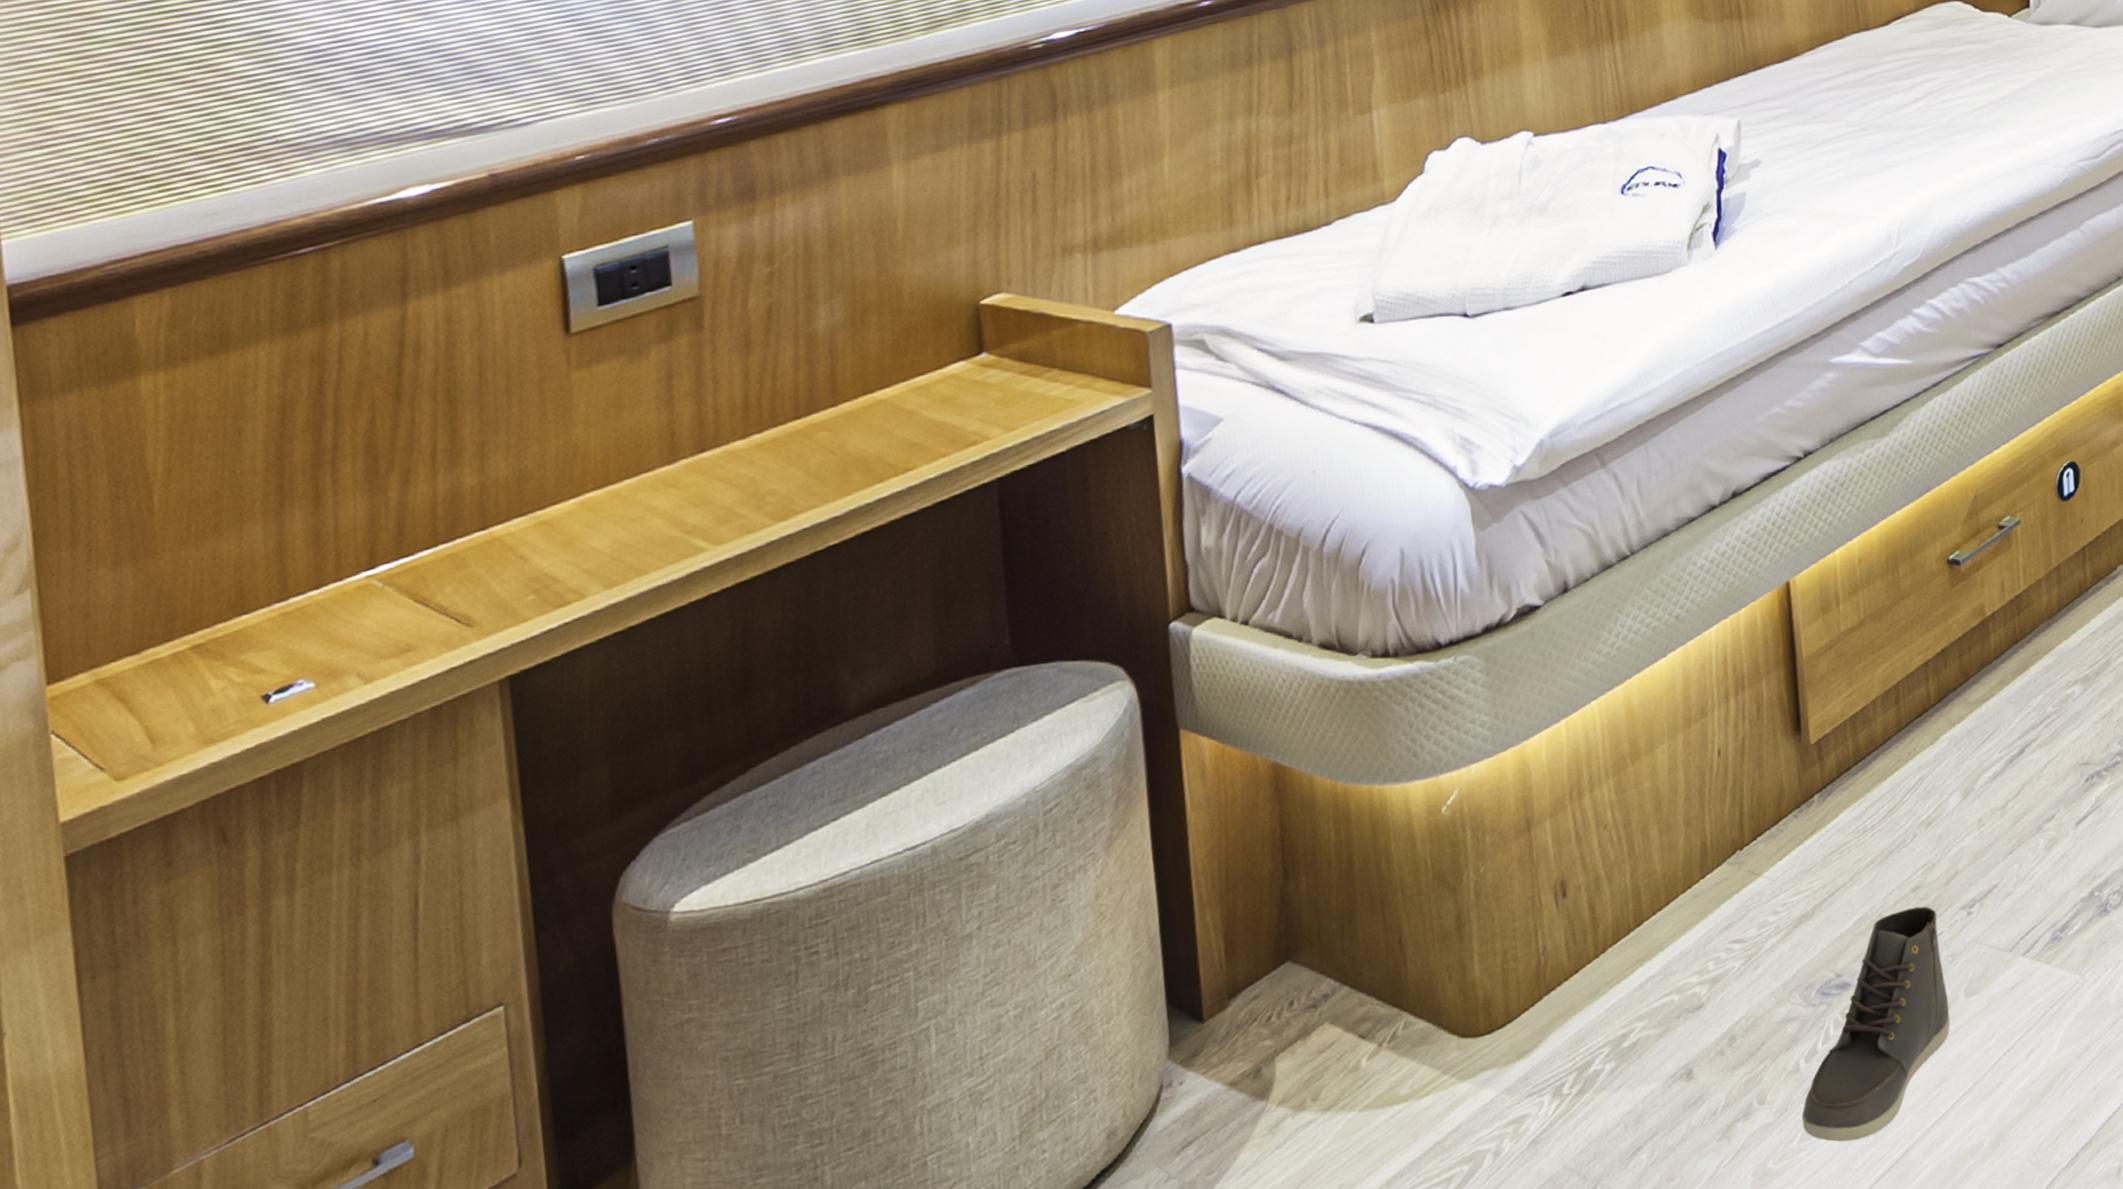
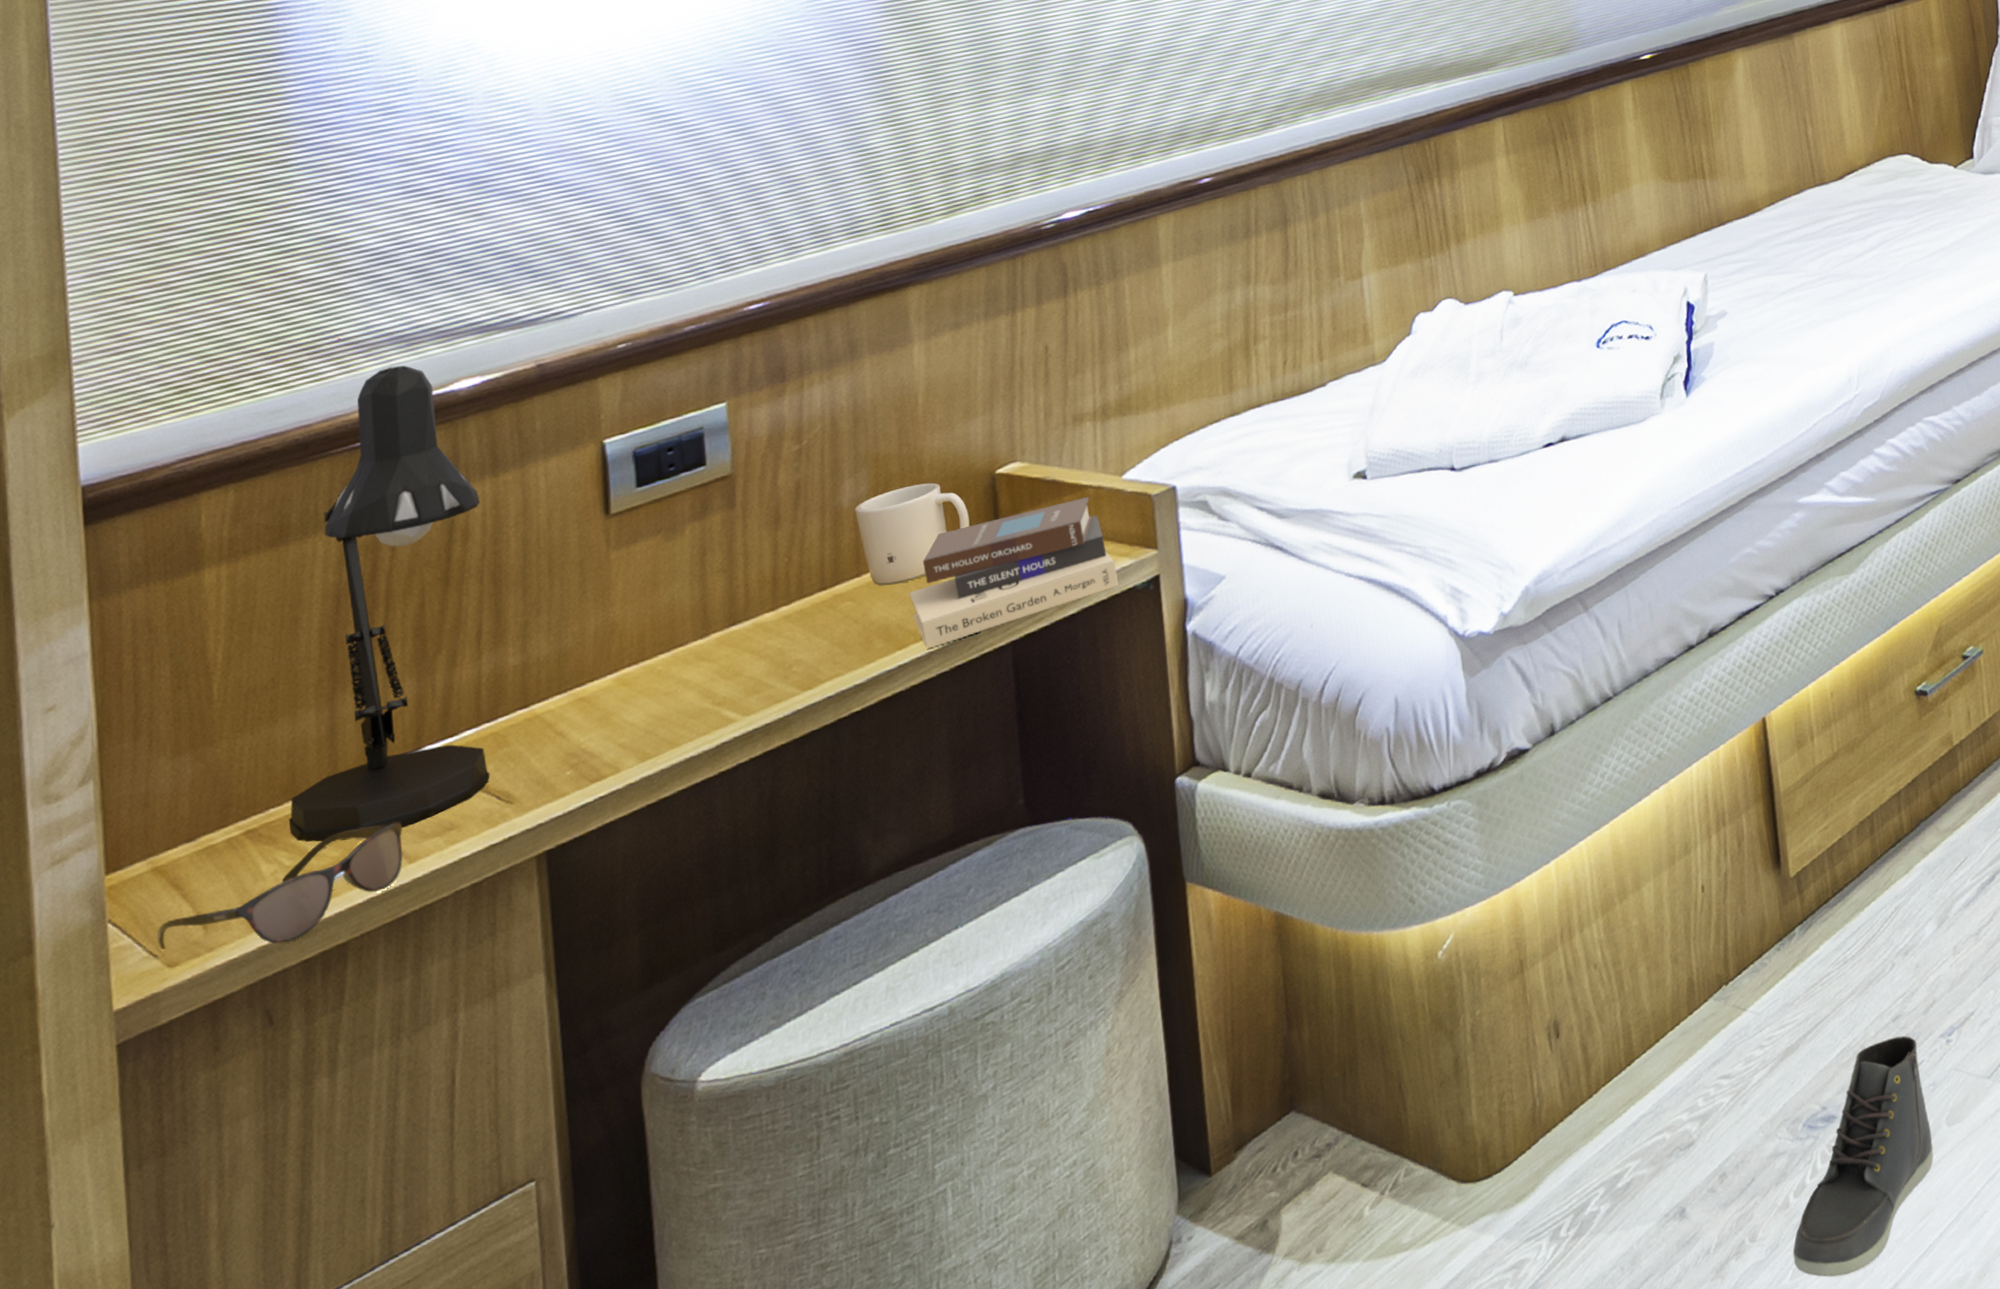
sunglasses: none [102,641,359,764] -> present [156,822,403,951]
desk lamp: none [237,170,448,659] -> present [288,365,490,842]
mug: none [830,311,952,417] -> present [855,482,970,586]
books: none [888,332,1111,483] -> present [908,497,1119,649]

